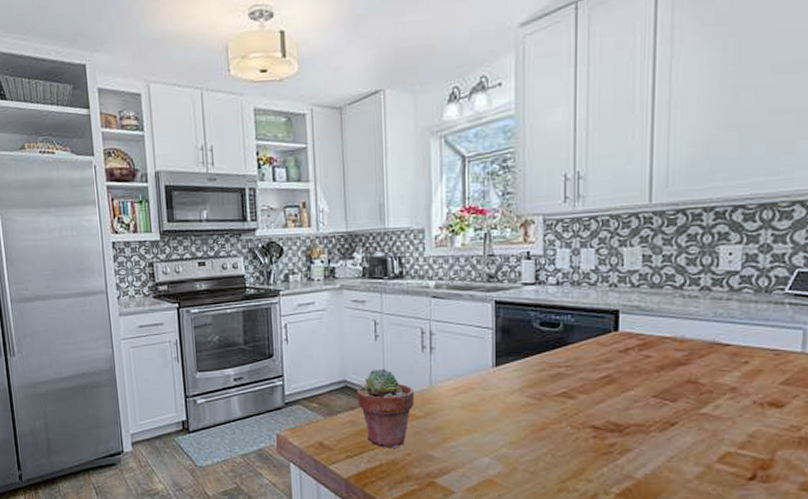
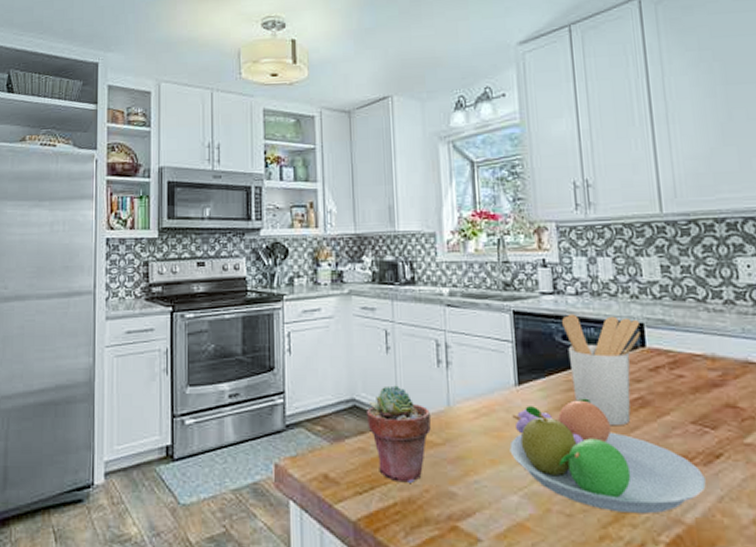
fruit bowl: none [484,377,658,472] -> present [509,398,706,514]
utensil holder: none [541,302,615,399] -> present [562,313,640,425]

